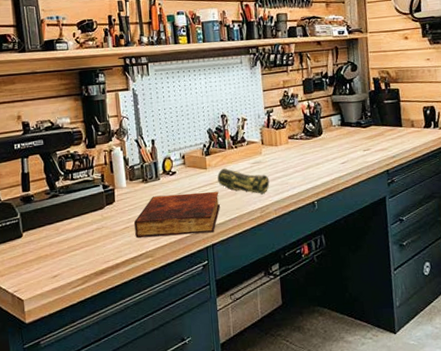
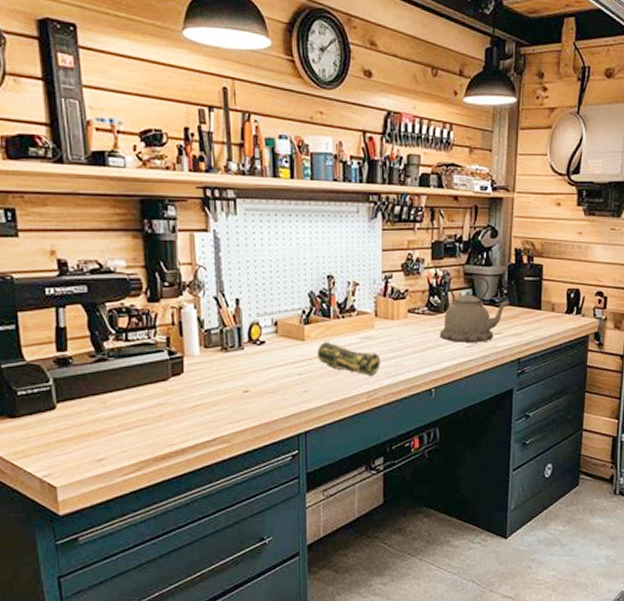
book: present [134,191,220,238] -> none [208,368,318,419]
kettle: none [316,104,374,161] -> present [440,275,510,343]

